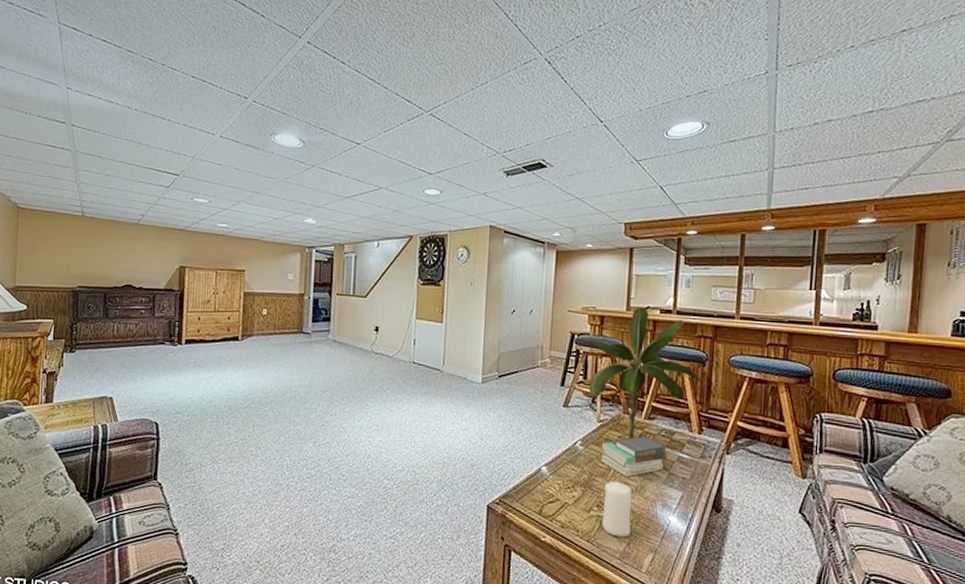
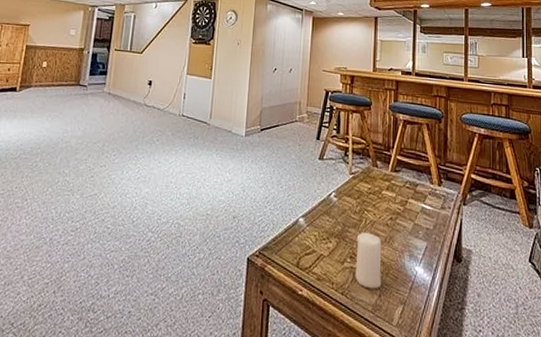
plant: present [580,307,702,440] -> none [333,68,440,192]
books: present [600,436,667,478] -> none [353,188,411,229]

